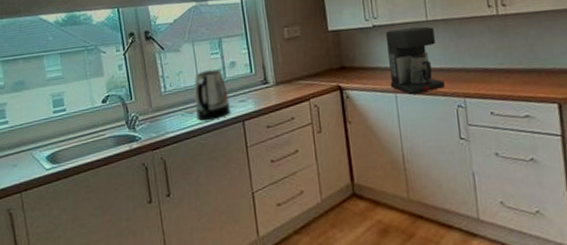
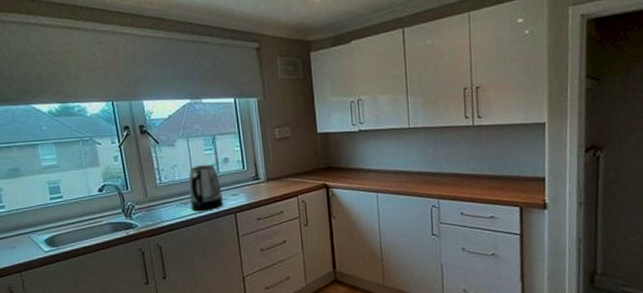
coffee maker: present [385,26,445,94] -> none [370,133,422,194]

